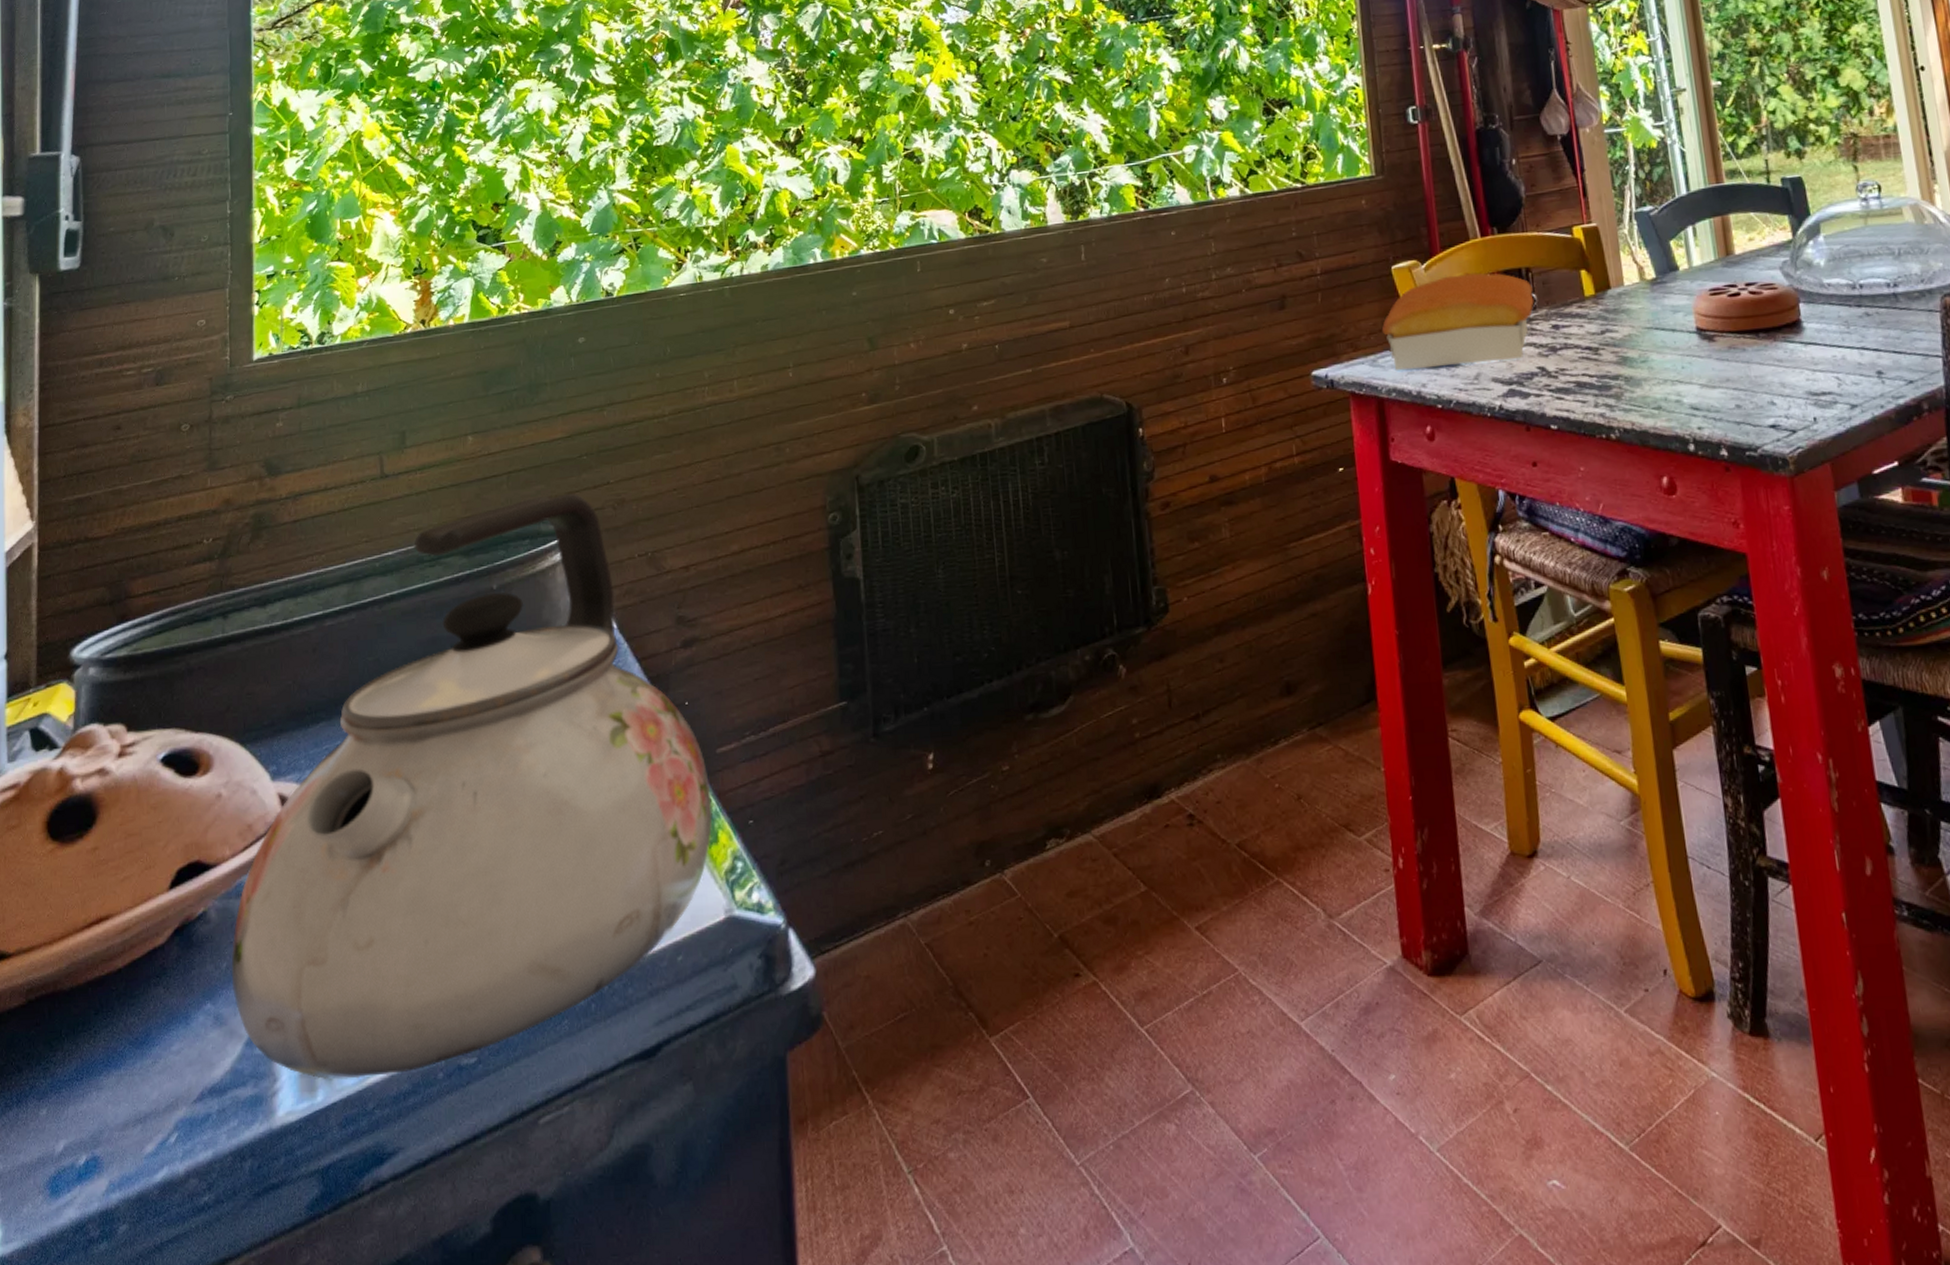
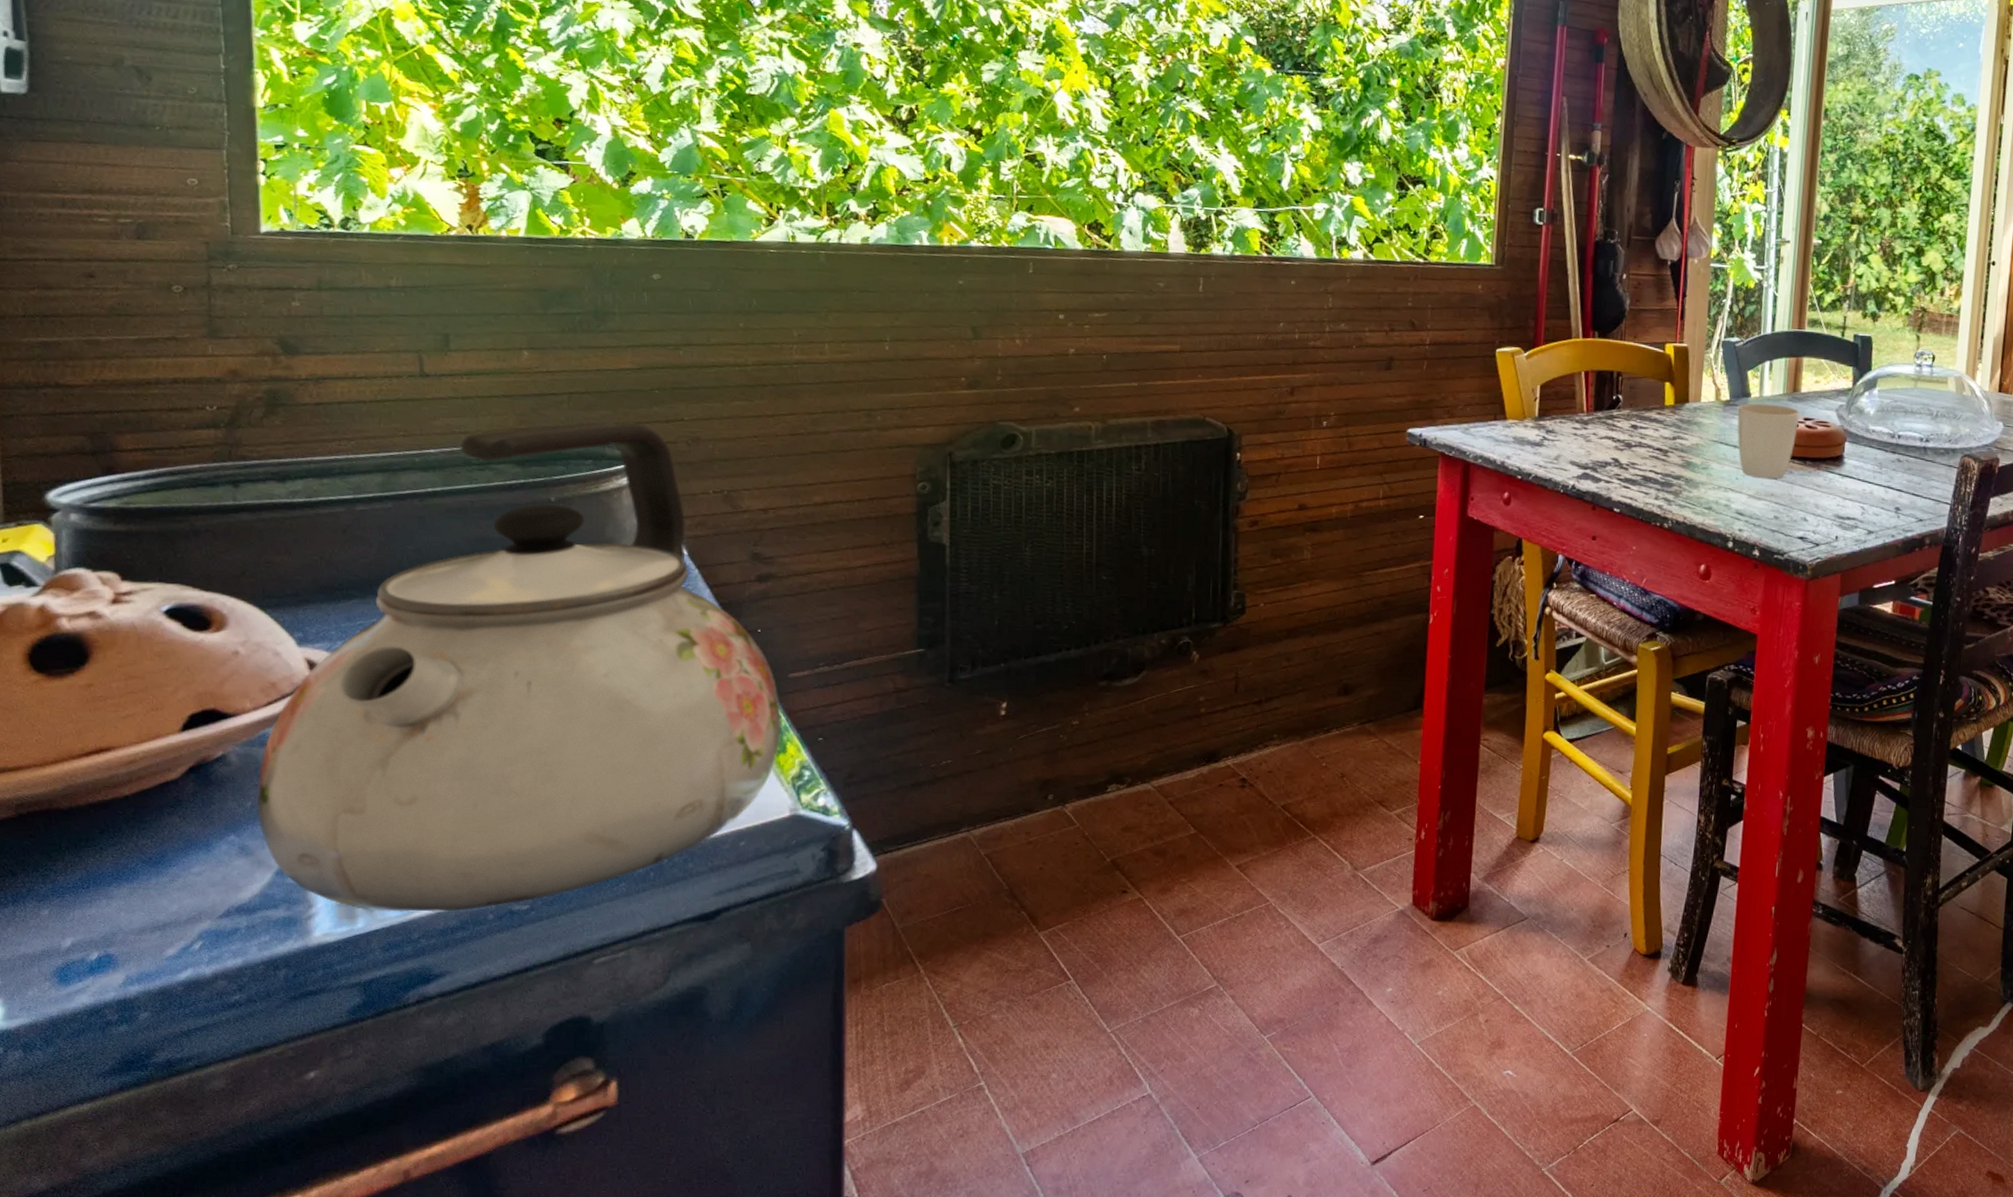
bread loaf: present [1381,273,1535,372] -> none [1478,366,1621,449]
cup: none [1667,273,1742,364] -> present [1737,403,1800,480]

